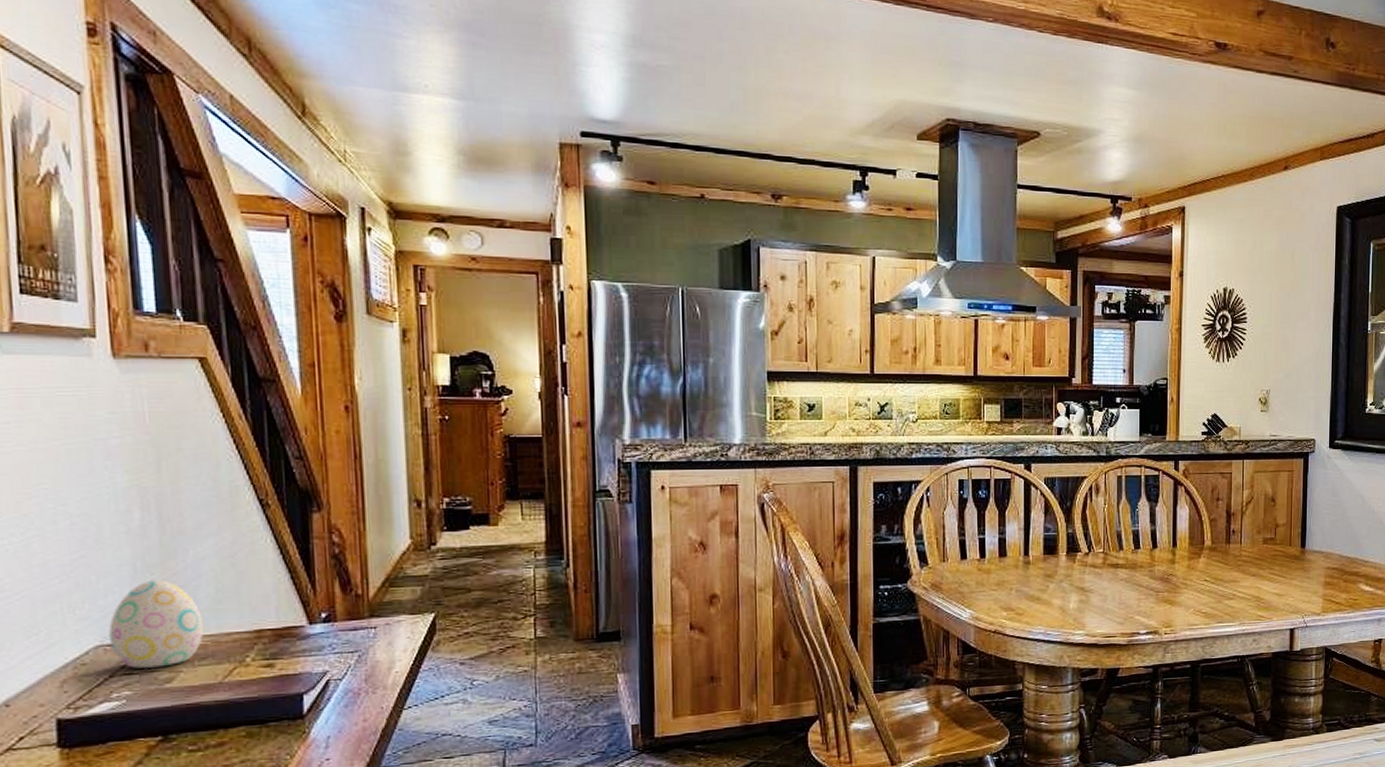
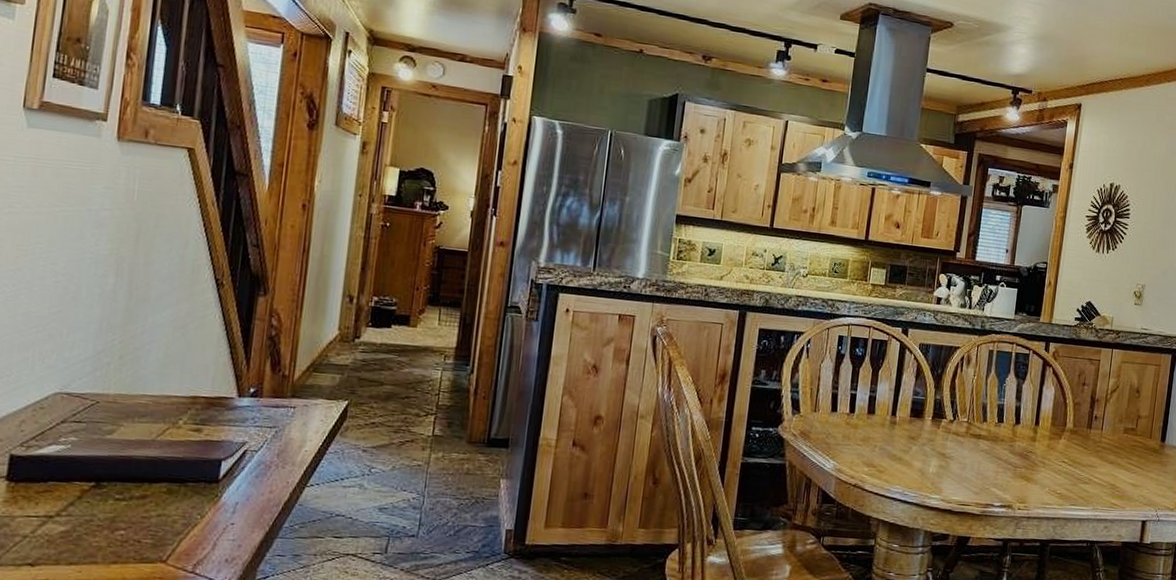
decorative egg: present [109,579,204,669] -> none [67,339,149,419]

